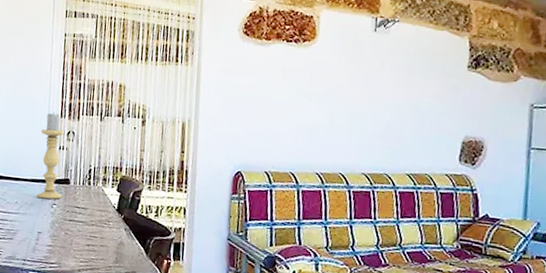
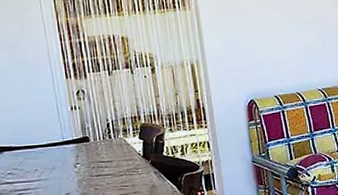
candle holder: present [36,111,64,199] -> none [47,73,83,161]

